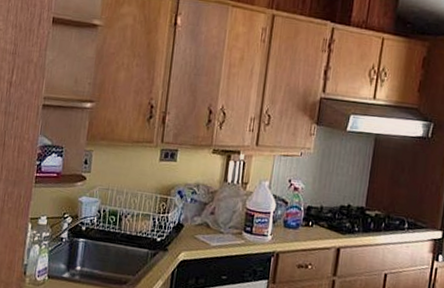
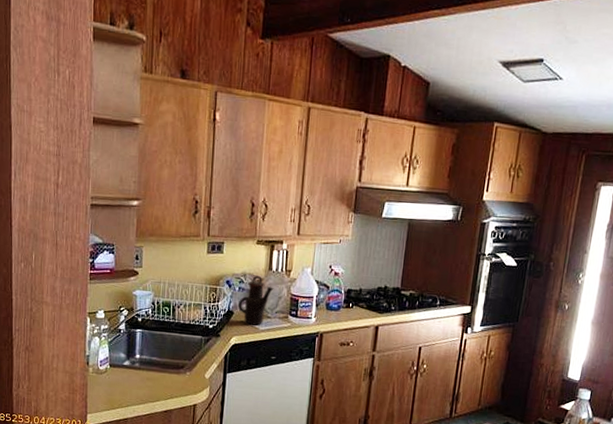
teapot: none [189,186,229,241] -> present [238,275,274,325]

